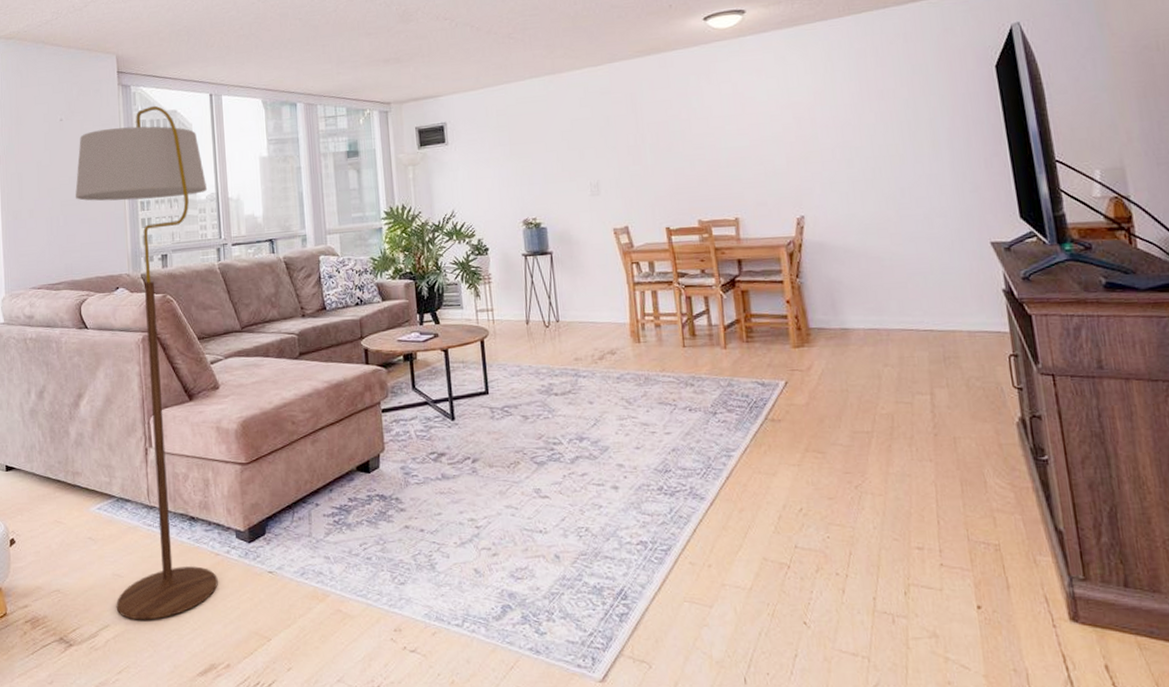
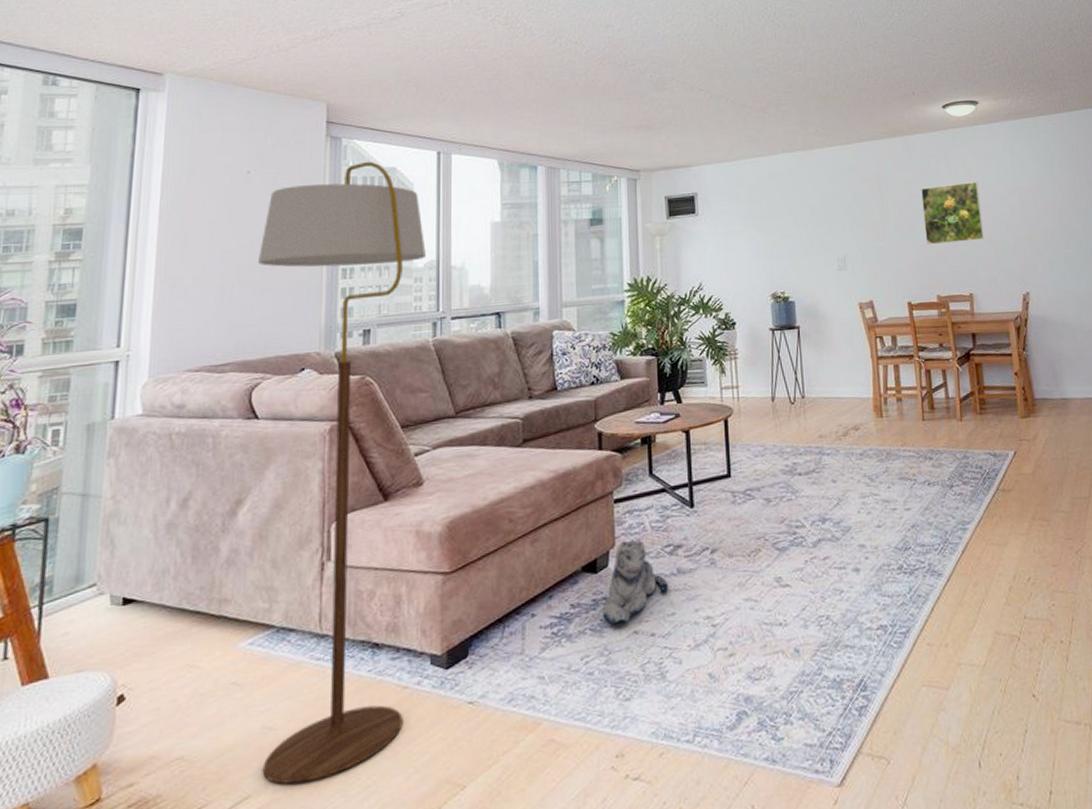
plush toy: none [377,446,435,518] -> present [603,540,669,625]
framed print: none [680,99,751,168] -> present [921,182,984,245]

